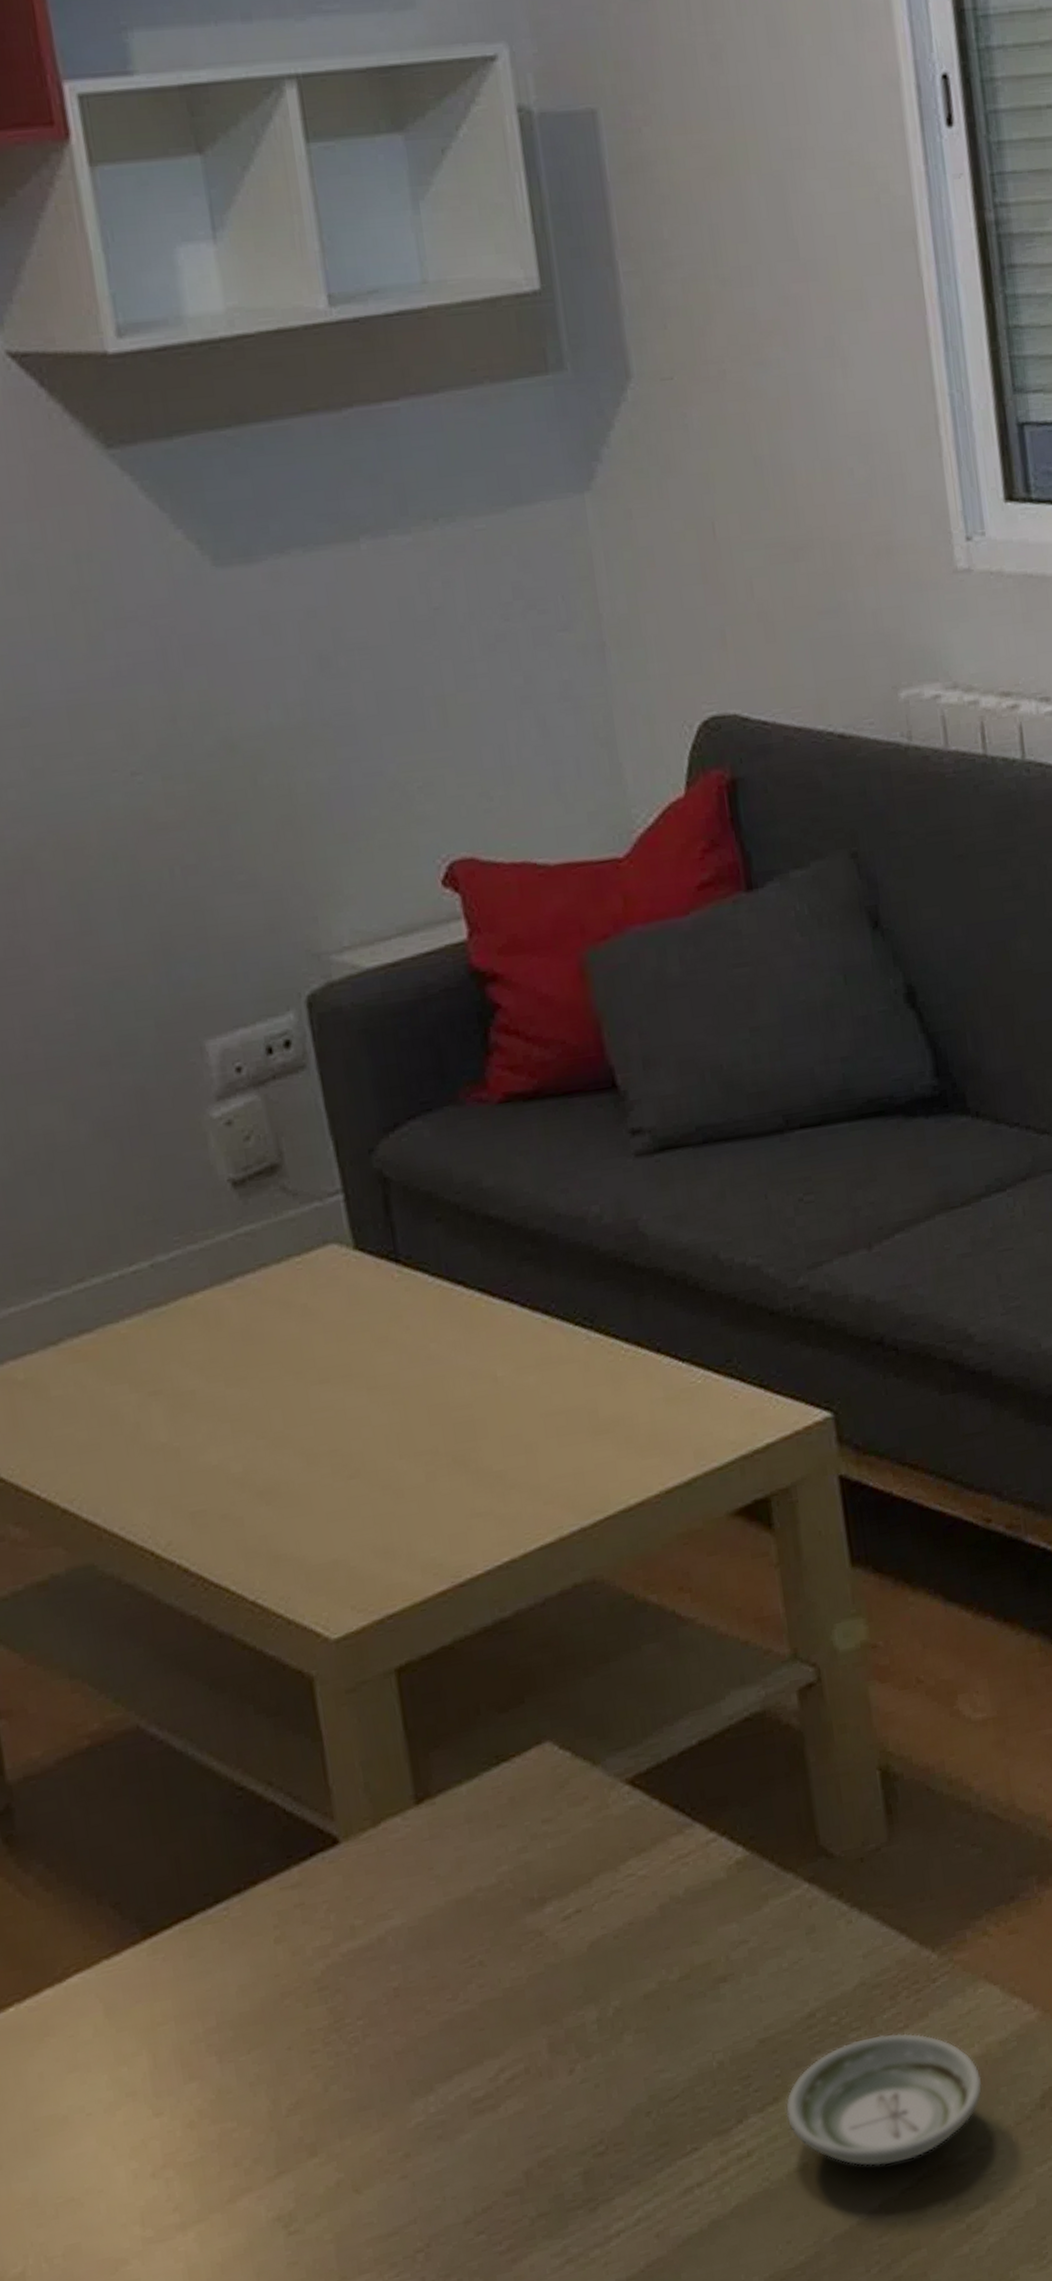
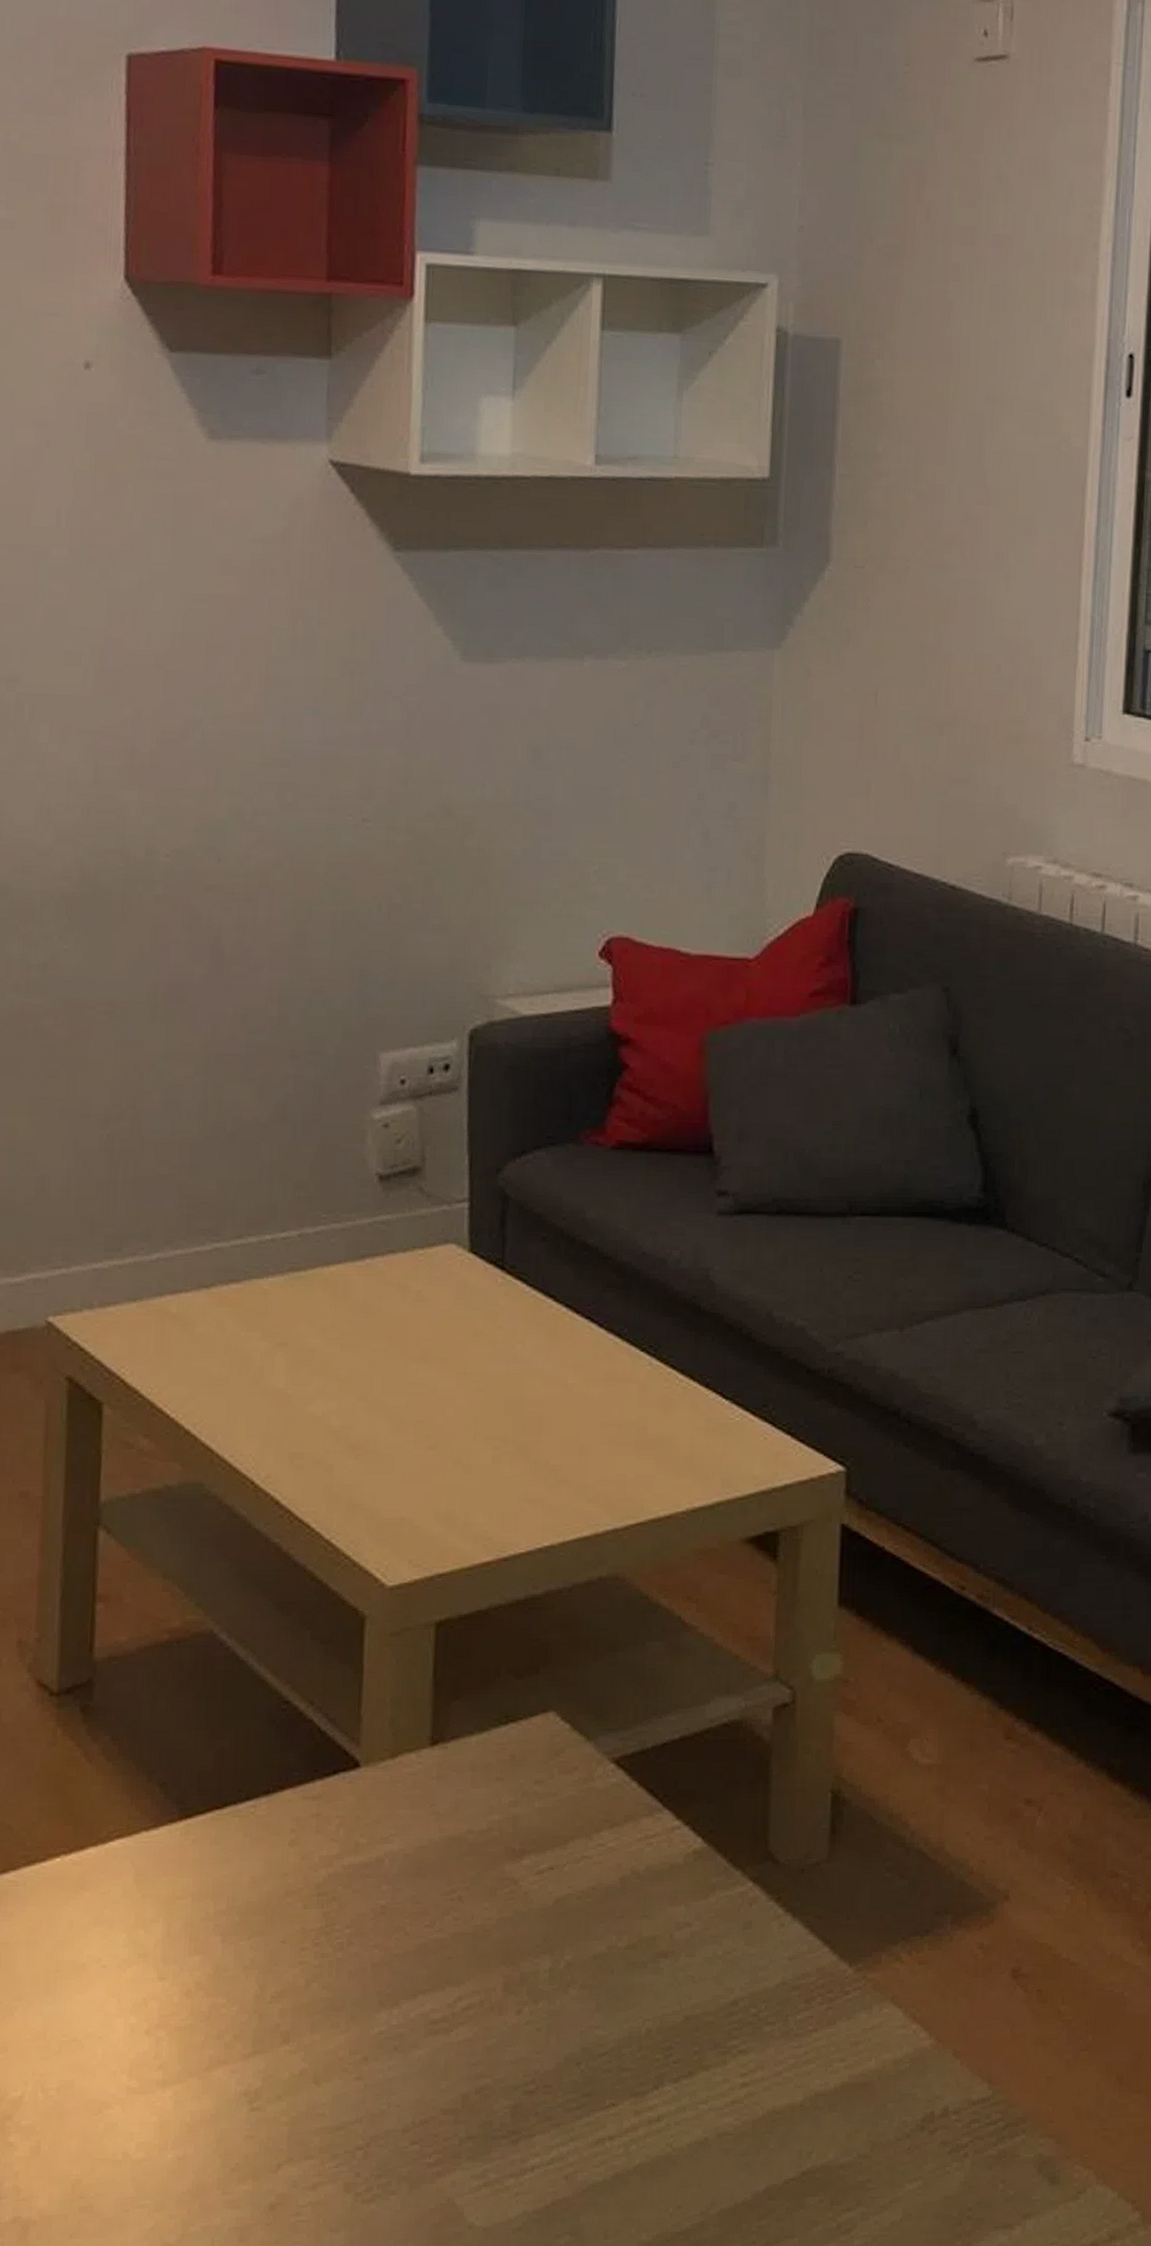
saucer: present [785,2033,983,2167] -> none [697,2033,873,2154]

